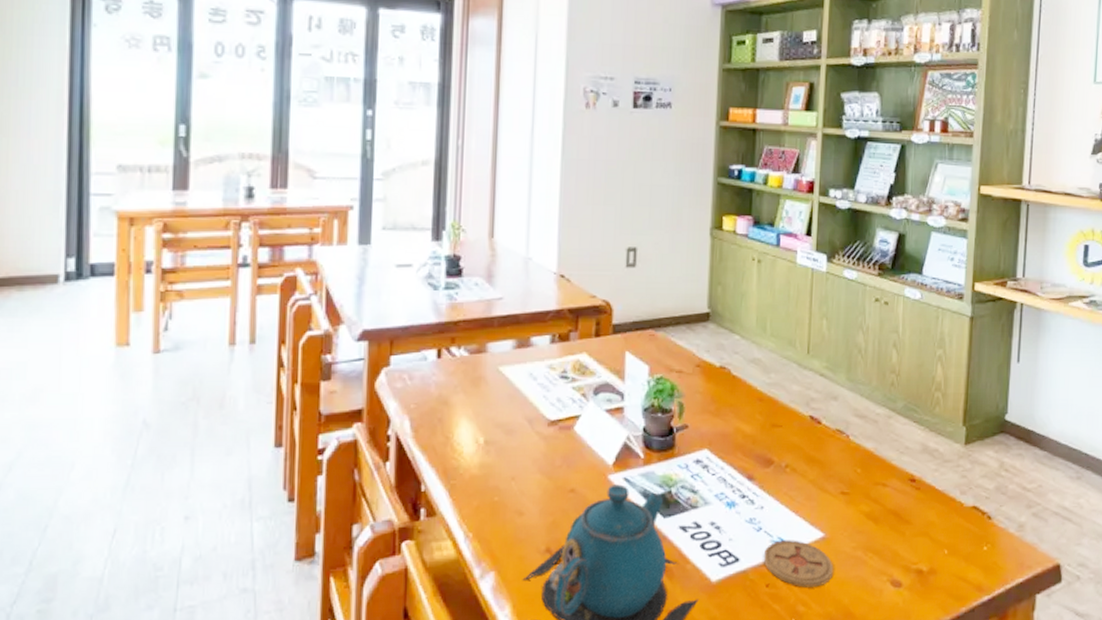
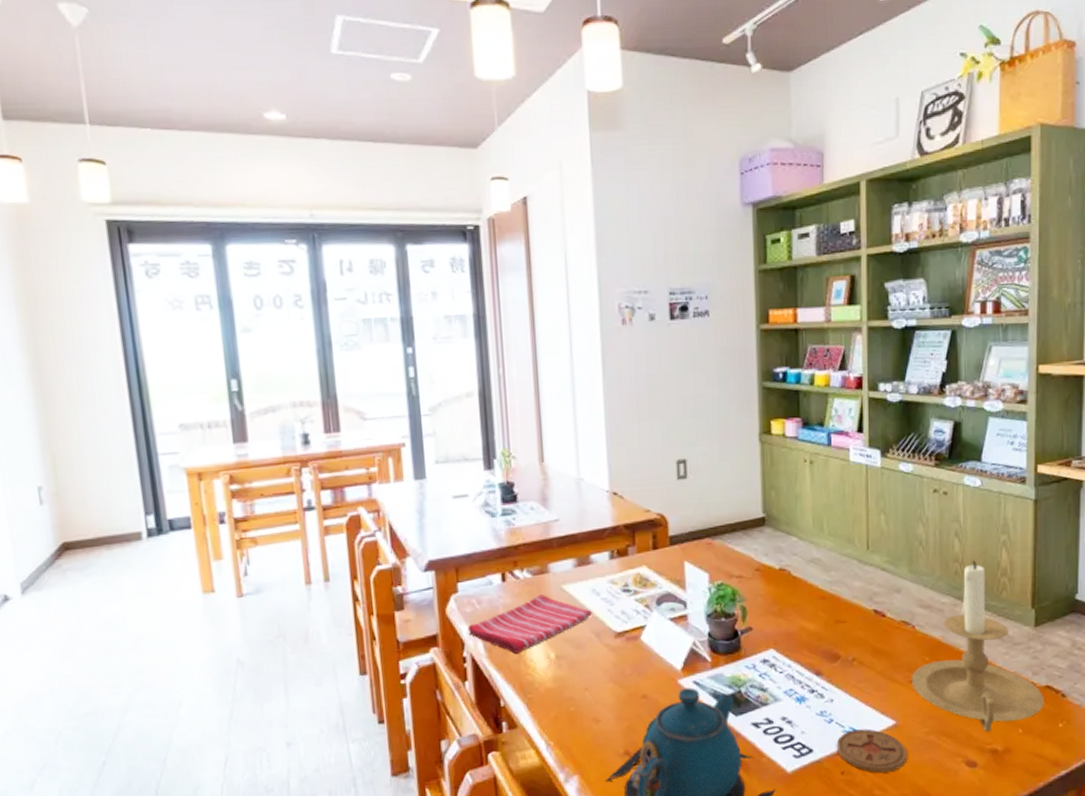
dish towel: none [395,375,527,435] -> present [467,594,592,654]
candle holder: none [842,373,971,551] -> present [911,560,1044,732]

